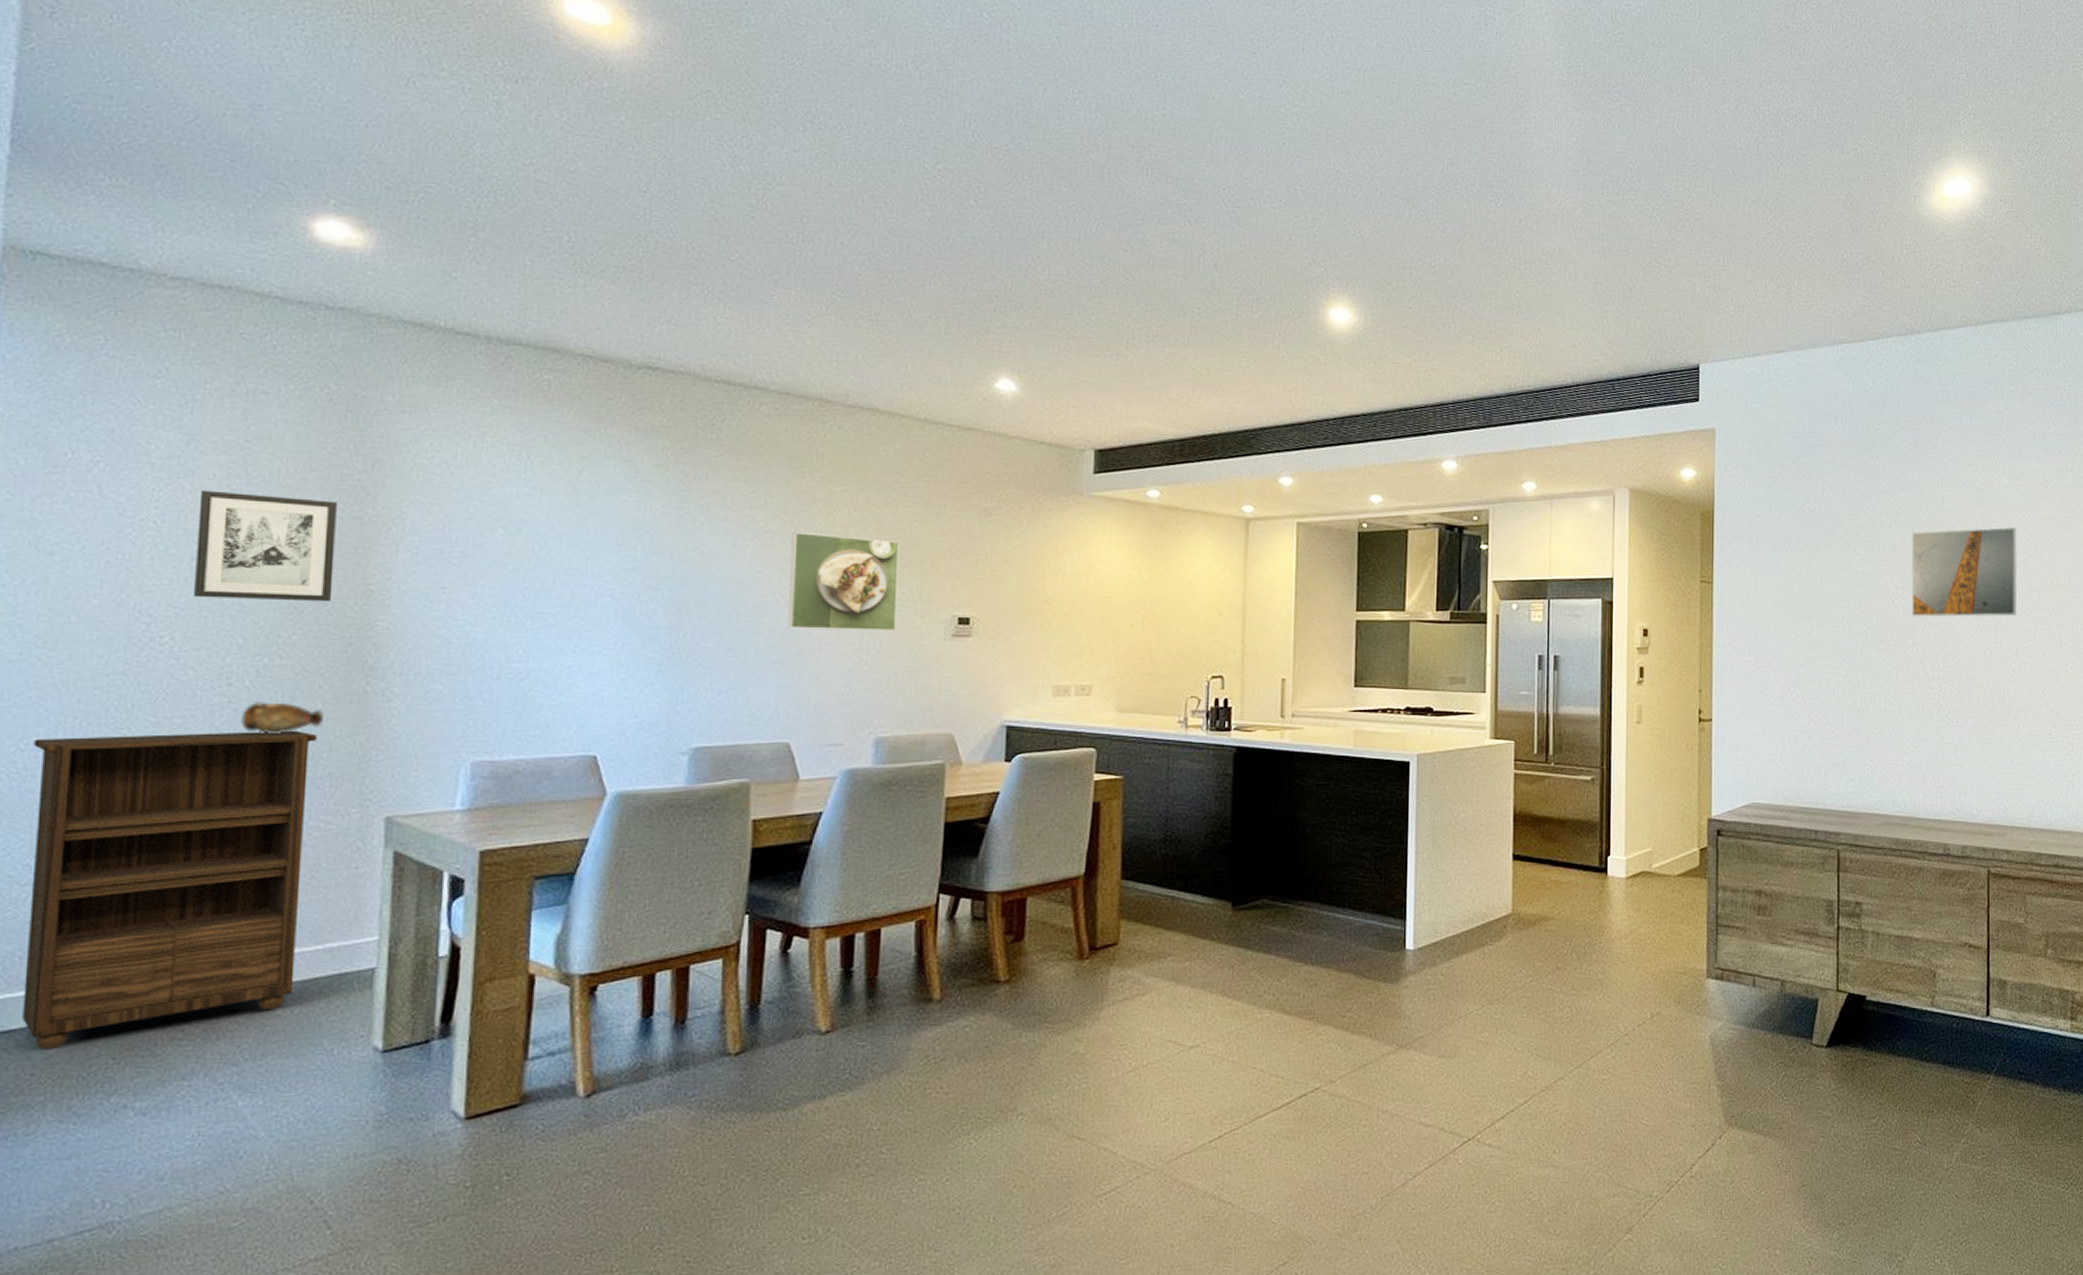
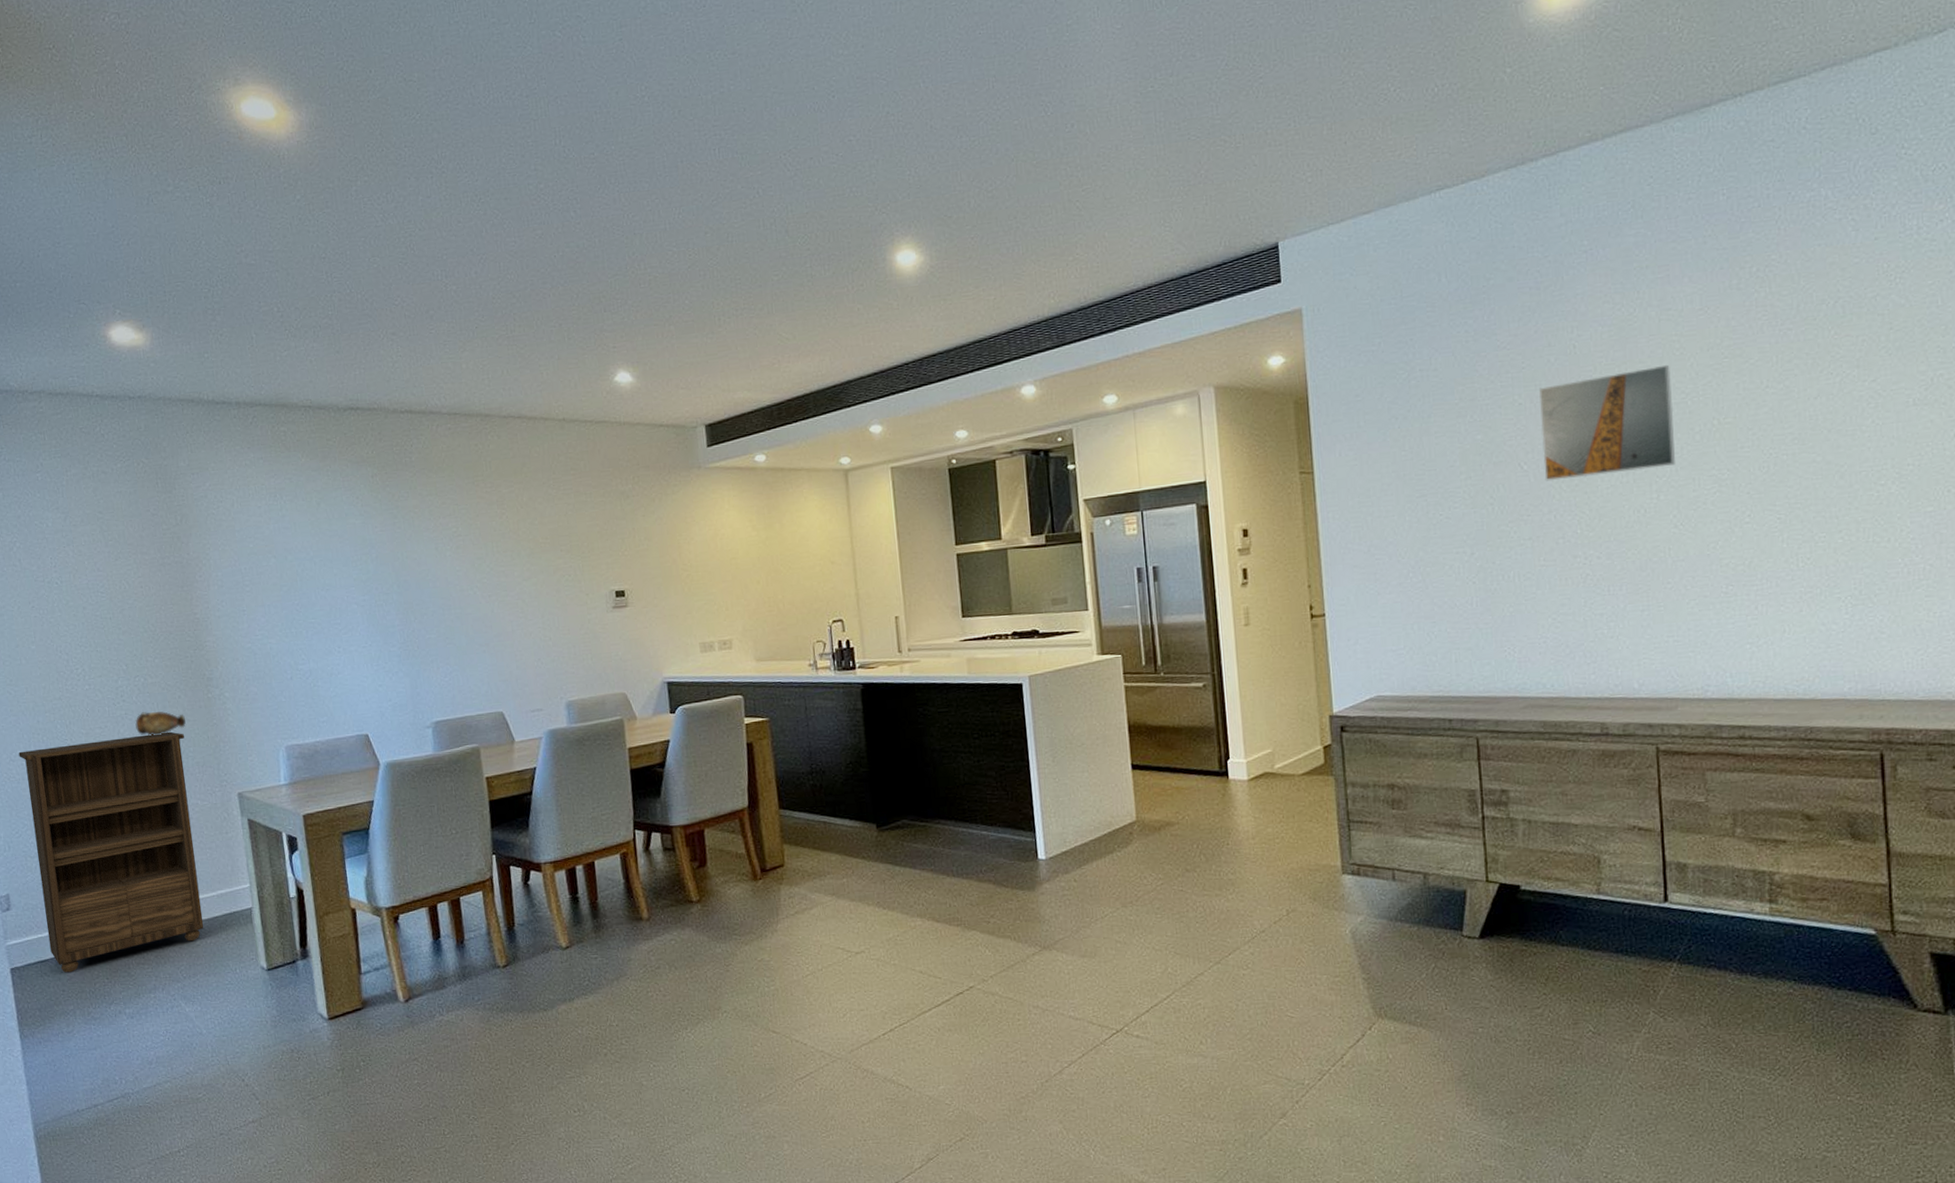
wall art: present [194,490,337,602] -> none [80,551,174,637]
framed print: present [788,531,901,632] -> none [477,530,568,616]

